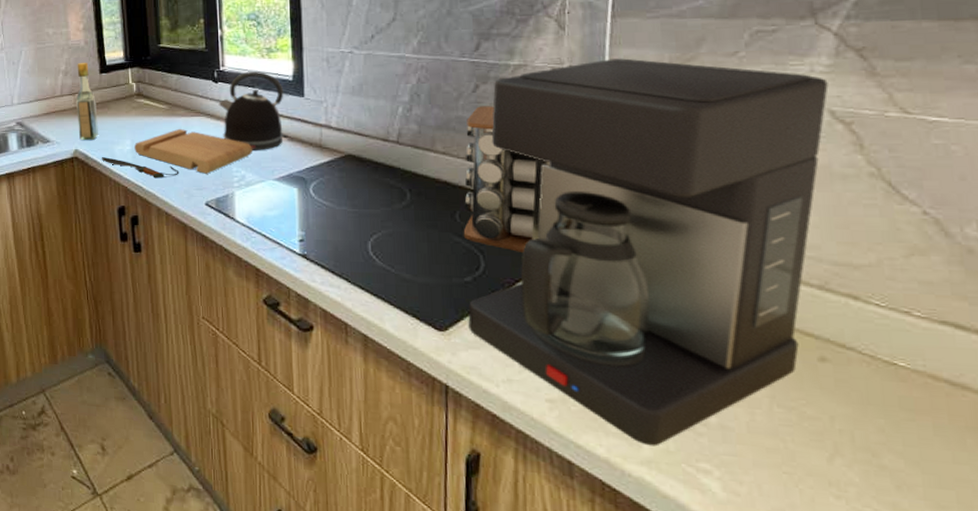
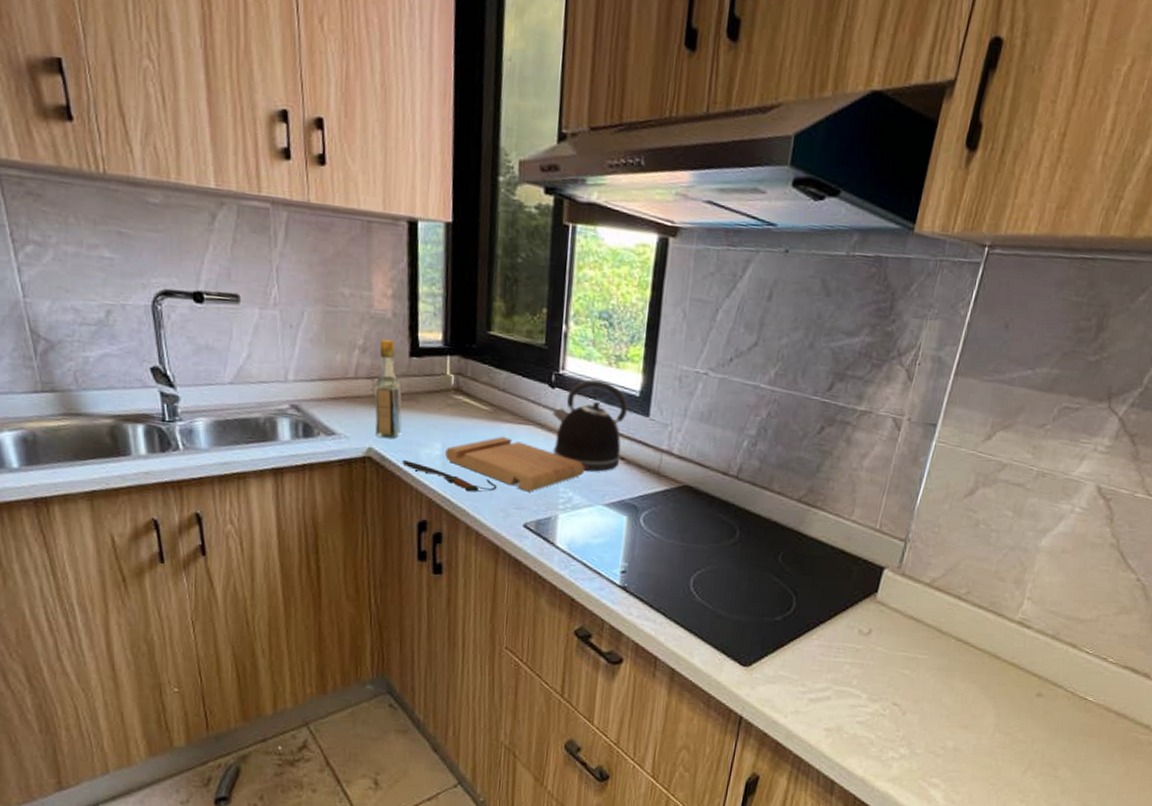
spice rack: present [463,106,550,254] -> none [782,448,872,597]
coffee maker: present [468,58,829,447] -> none [770,416,1104,766]

